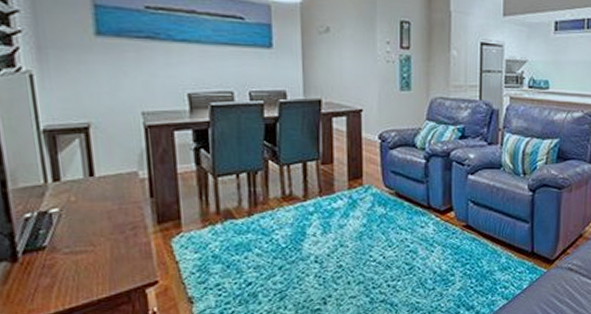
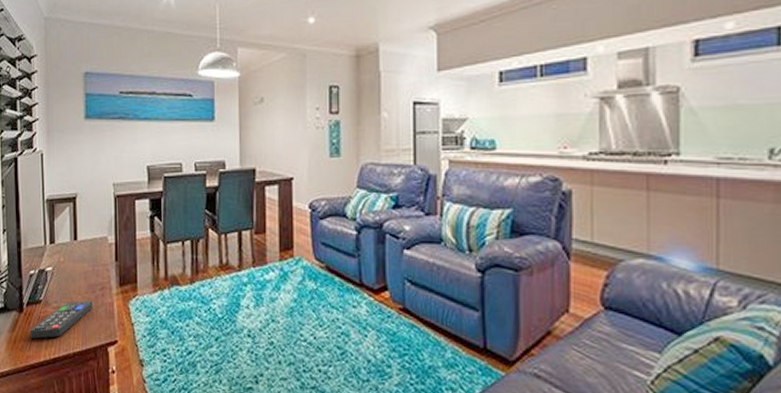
remote control: none [30,241,122,290] -> present [29,300,93,339]

